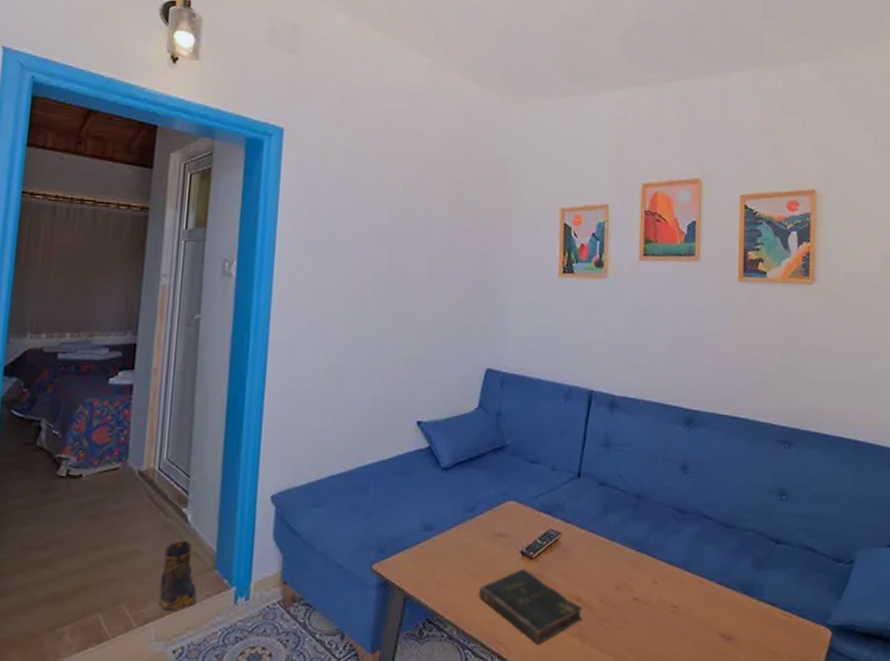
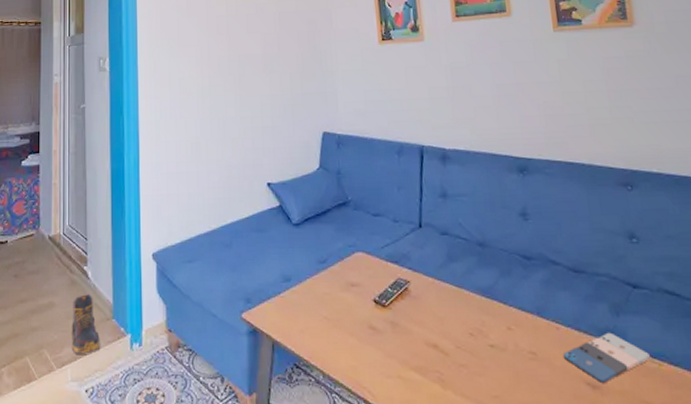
bible: present [479,568,583,645] -> none [339,316,441,390]
smartphone: none [702,586,782,634] -> present [562,332,650,383]

